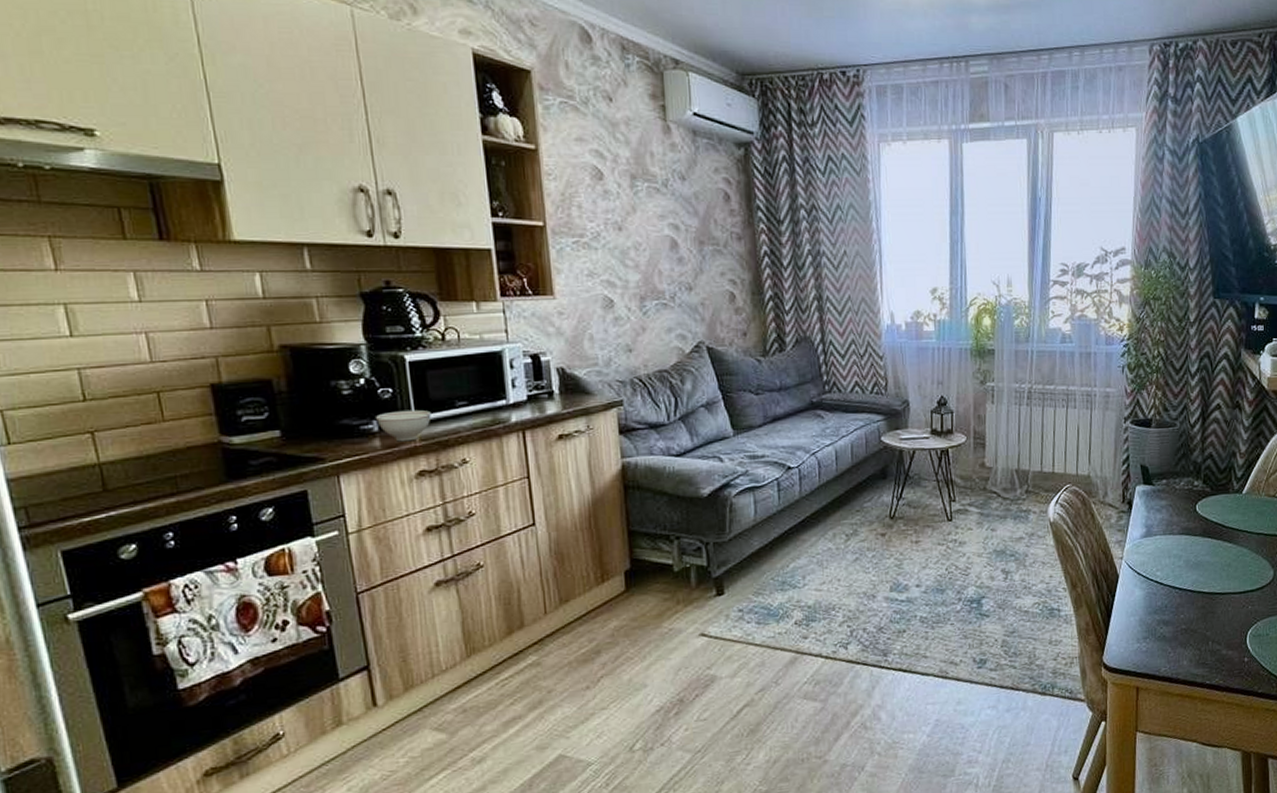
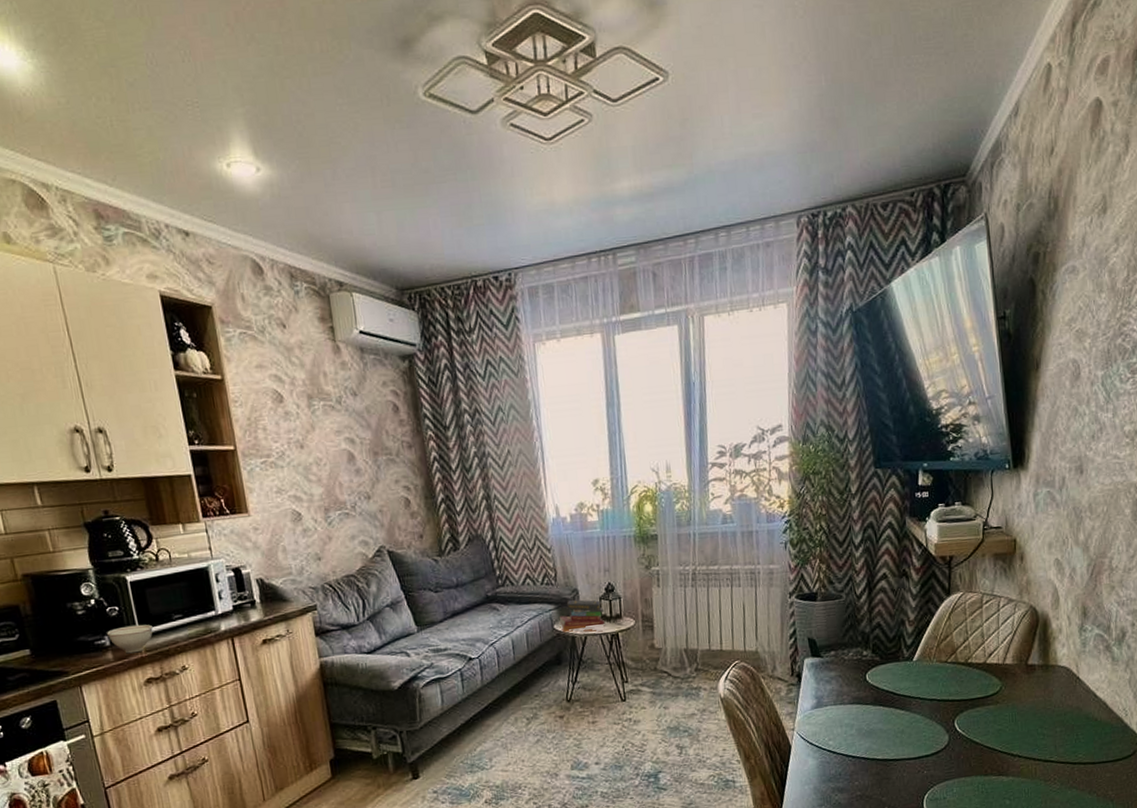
books: none [887,411,935,447] -> present [559,599,605,633]

